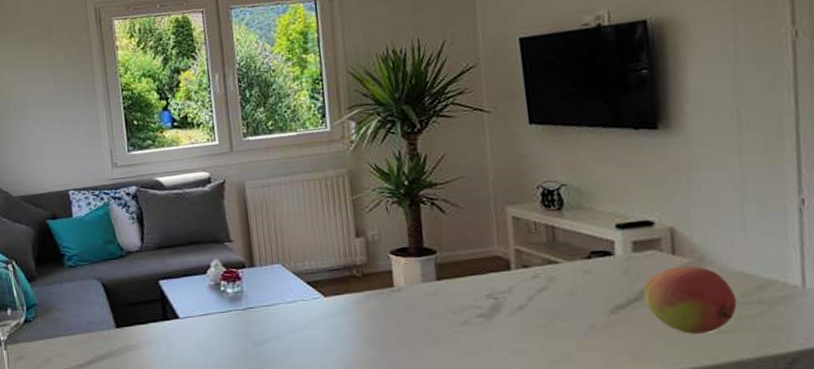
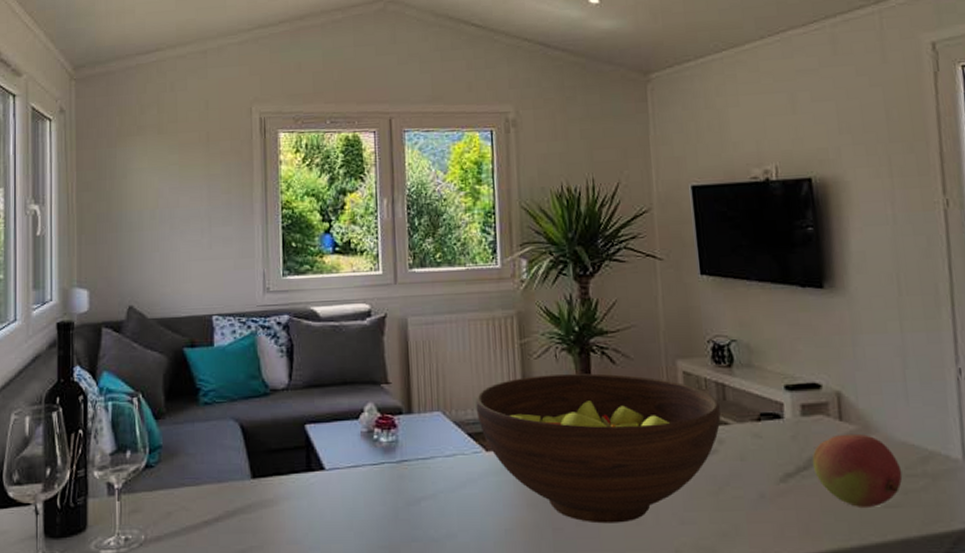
fruit bowl: none [312,222,551,356] -> present [476,373,721,524]

